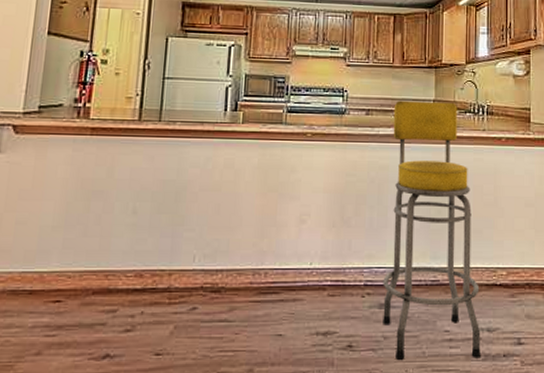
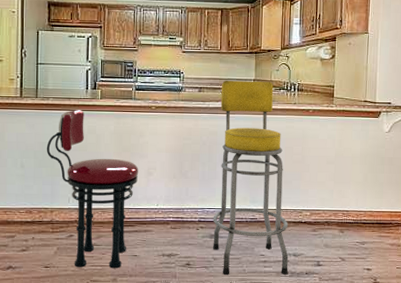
stool: none [168,137,288,355] -> present [46,110,139,269]

